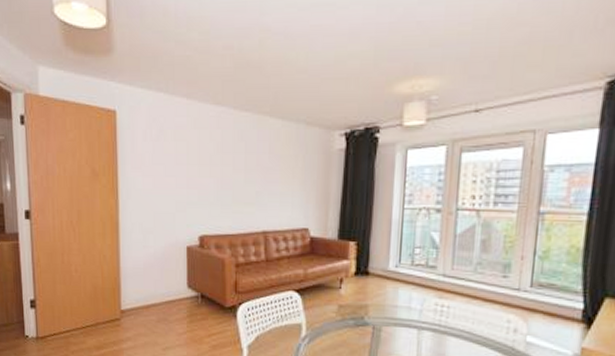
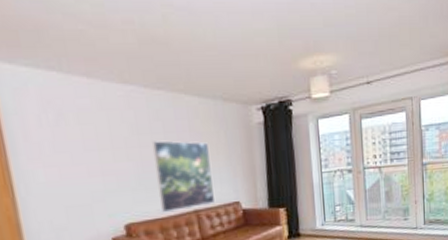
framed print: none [232,160,285,229] -> present [151,140,214,212]

